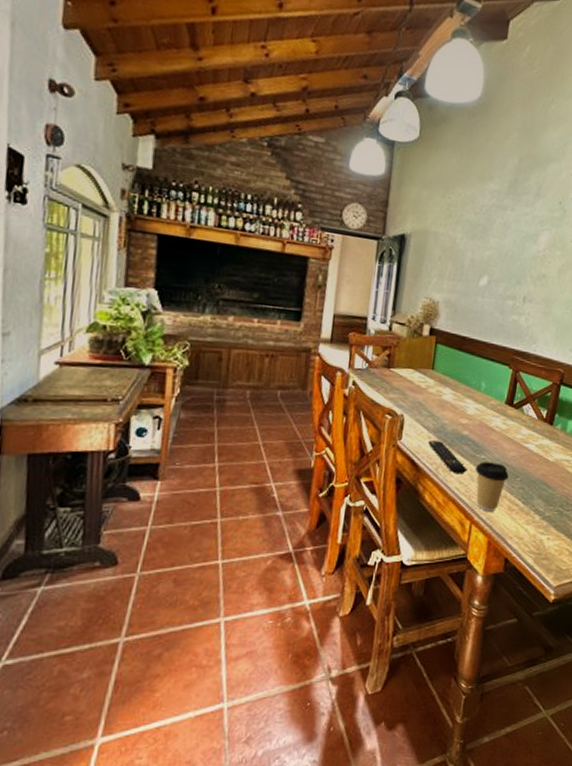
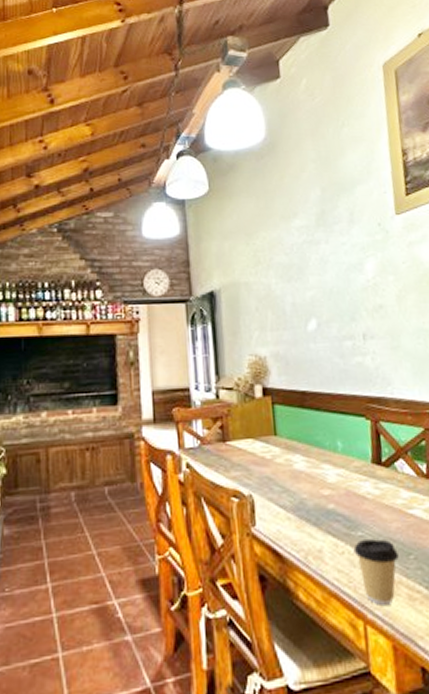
remote control: present [428,440,467,474] -> none [288,521,344,561]

